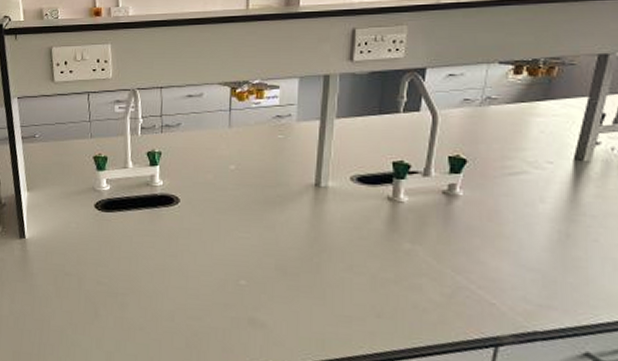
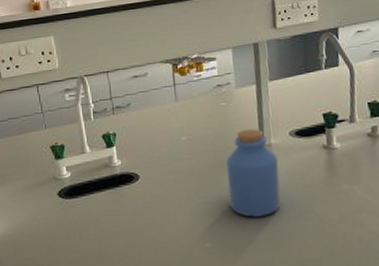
jar: none [272,167,334,263] -> present [226,129,281,217]

